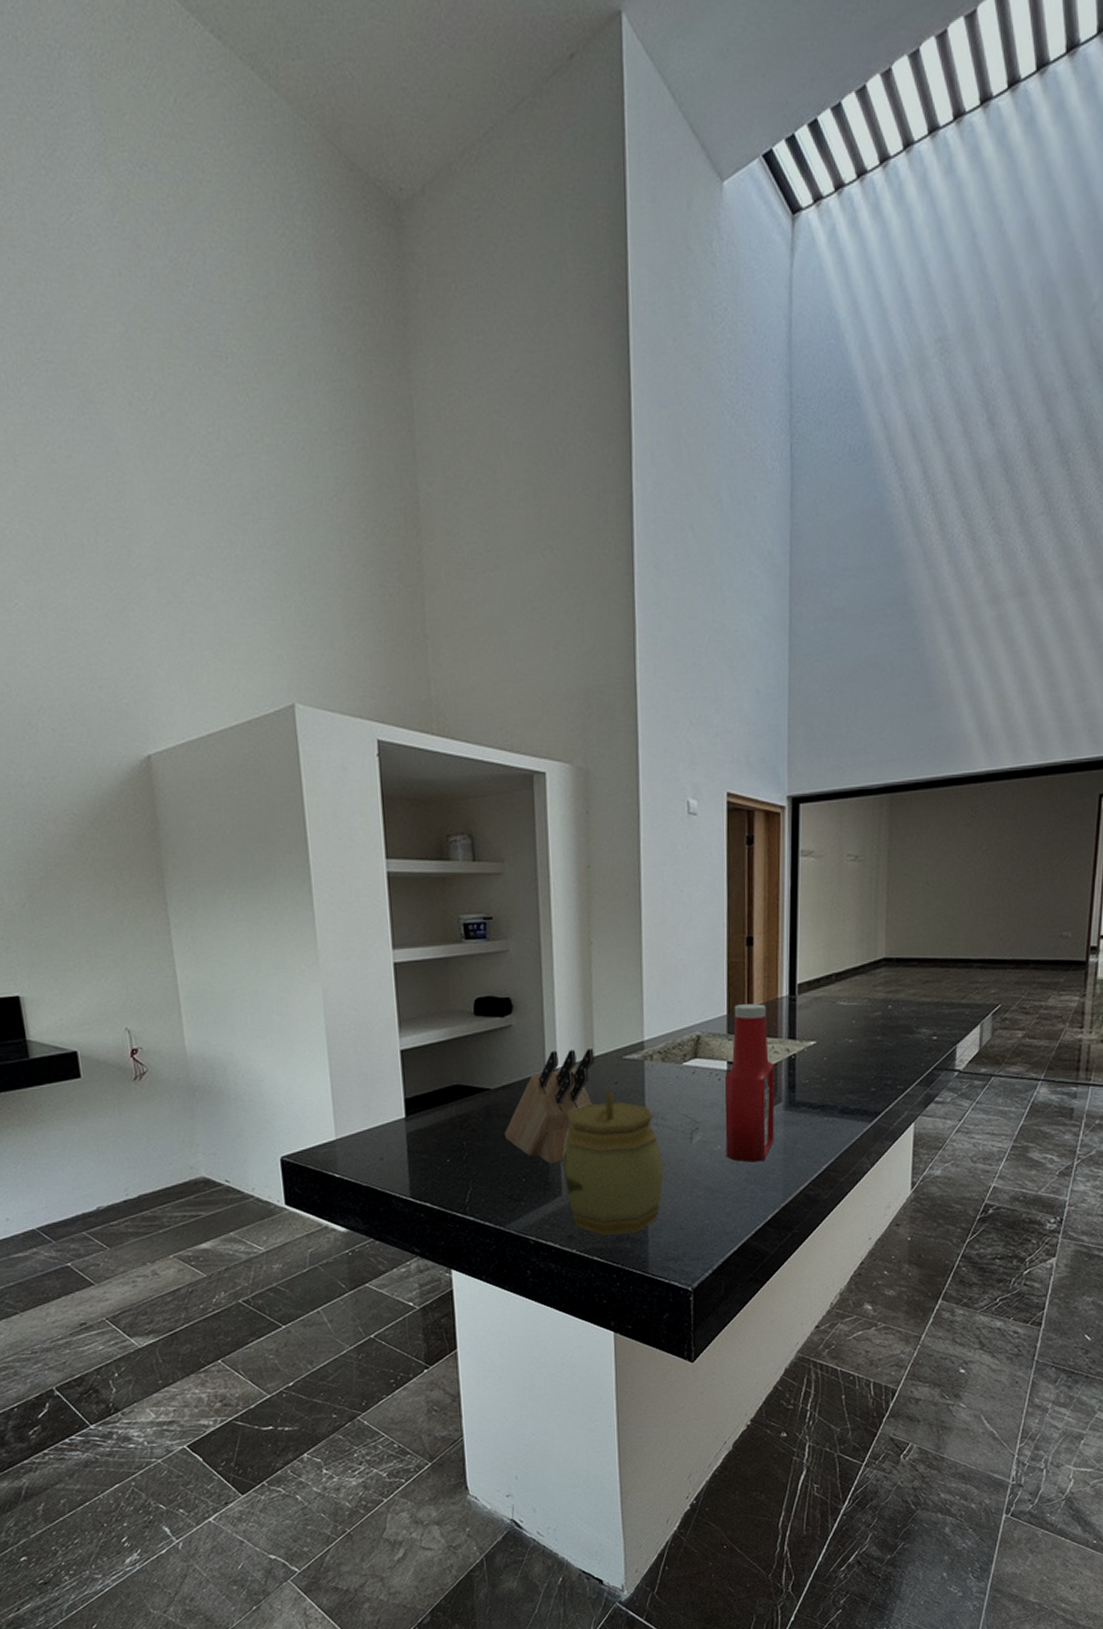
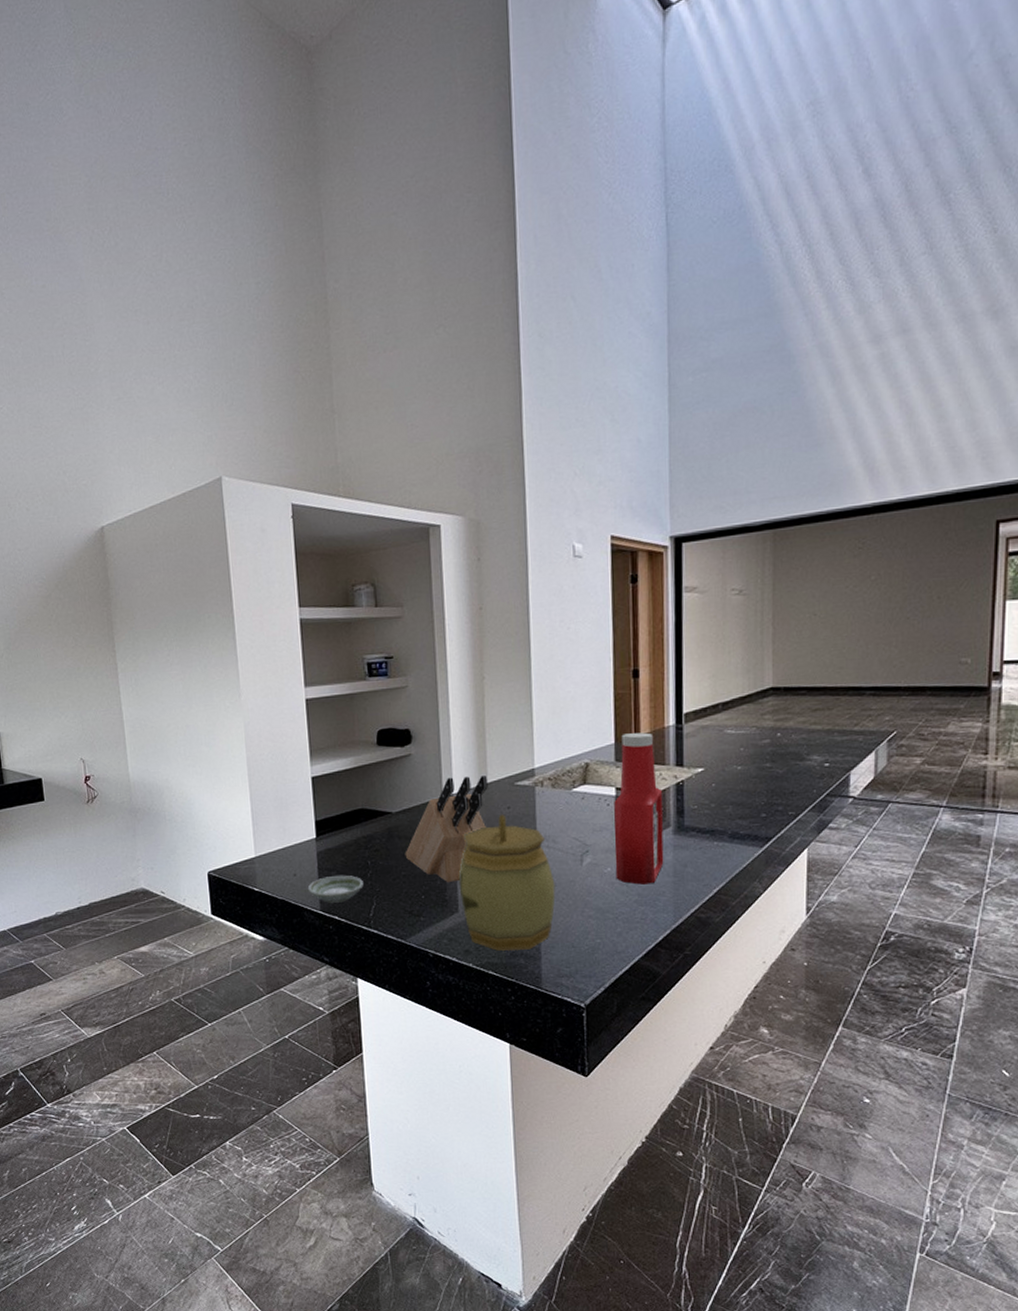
saucer: none [395,1157,459,1189] -> present [307,875,363,903]

